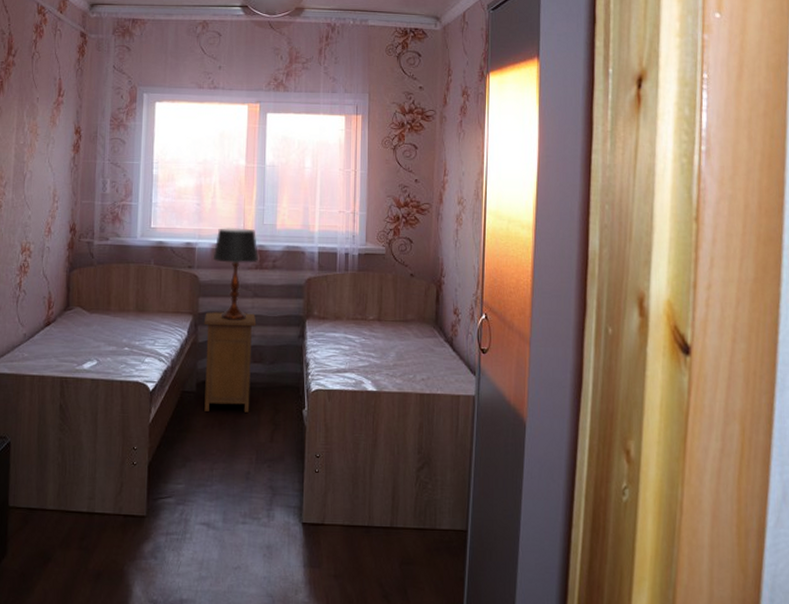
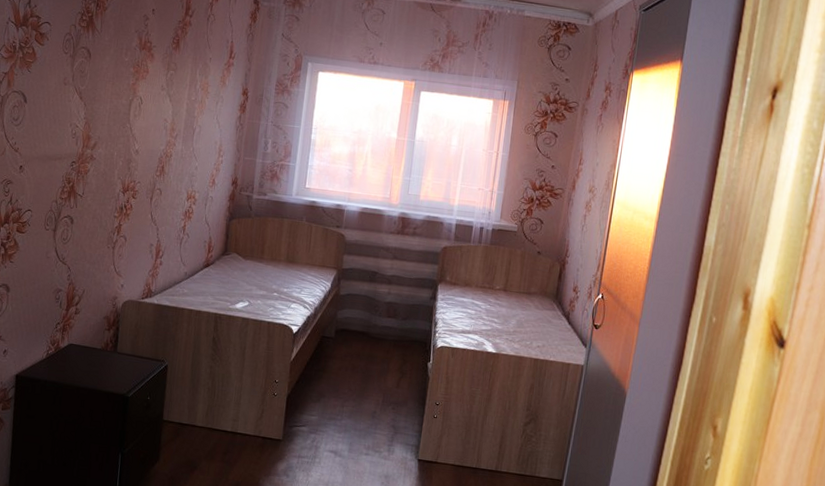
nightstand: present [203,311,257,412] -> none [340,268,394,360]
table lamp: present [212,228,258,320] -> none [359,194,401,279]

